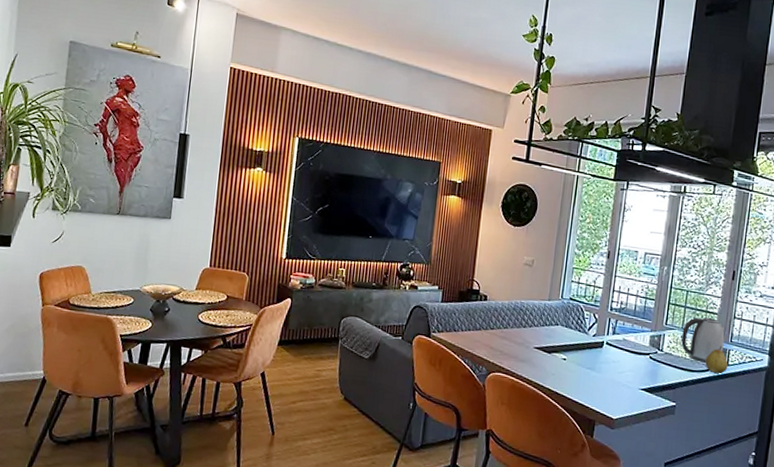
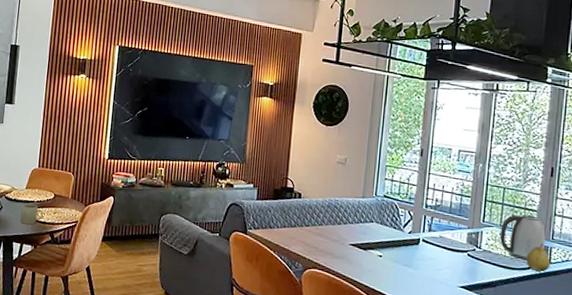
mug: none [189,305,215,328] -> present [20,203,43,225]

